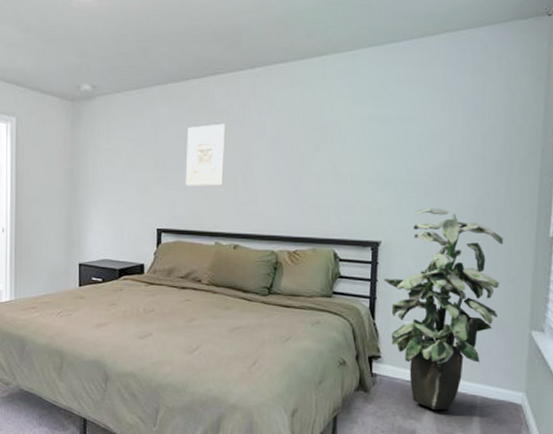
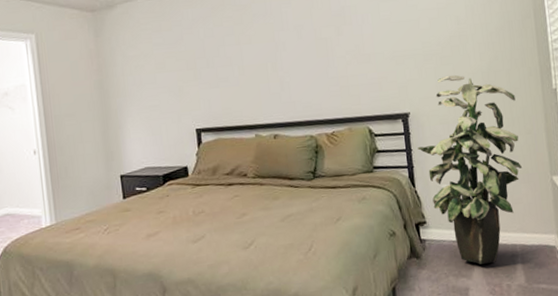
wall art: present [186,123,225,186] -> none [213,18,255,83]

